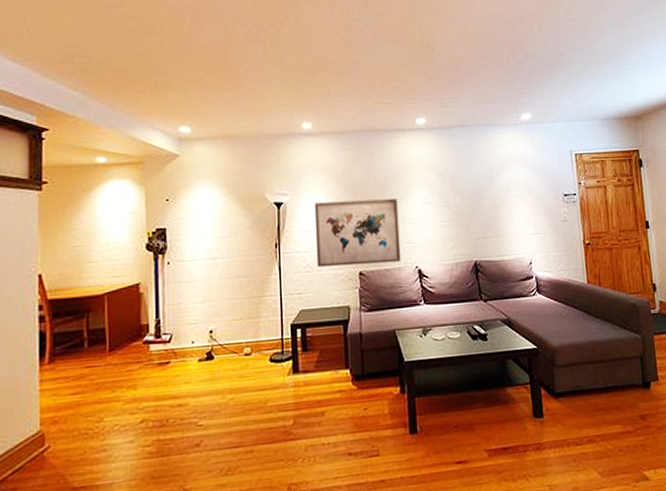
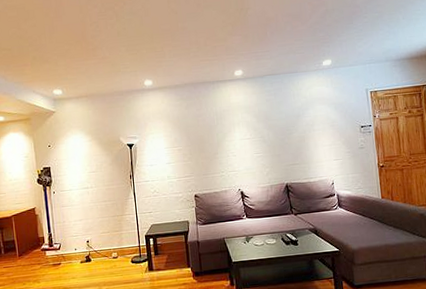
wall art: present [314,199,401,268] -> none [157,136,227,193]

